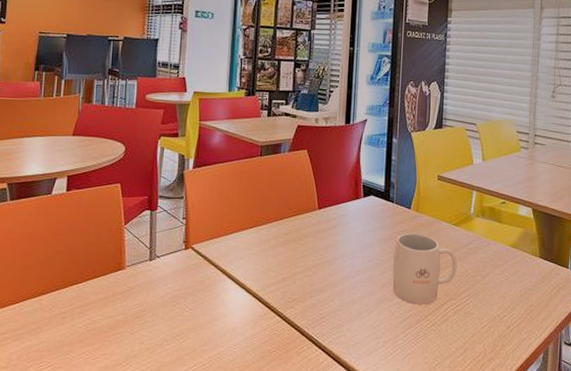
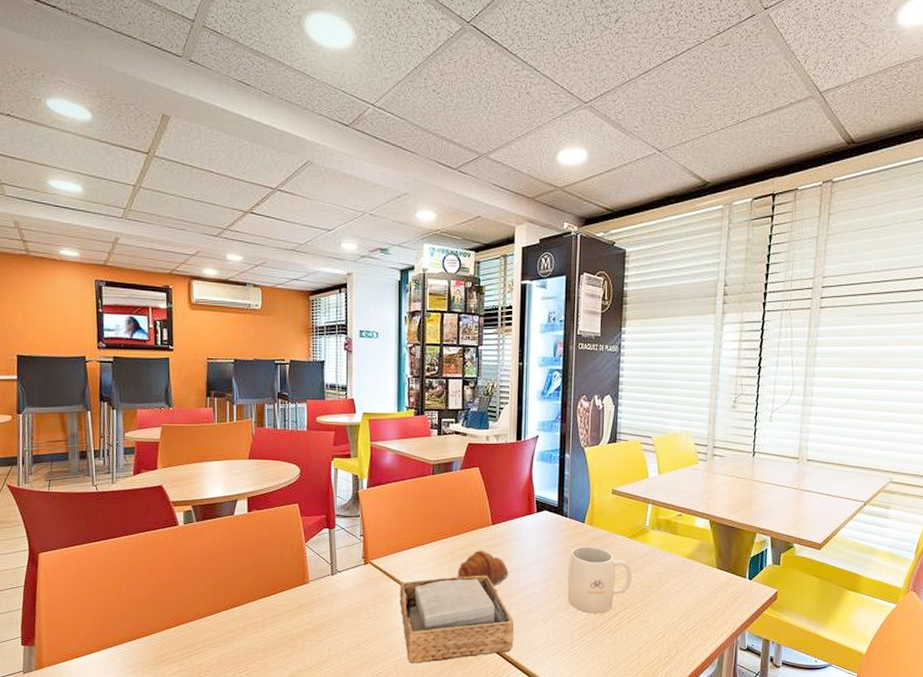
napkin holder: none [219,262,338,359] -> present [399,575,514,663]
croissant: none [281,236,334,273] -> present [458,551,509,585]

